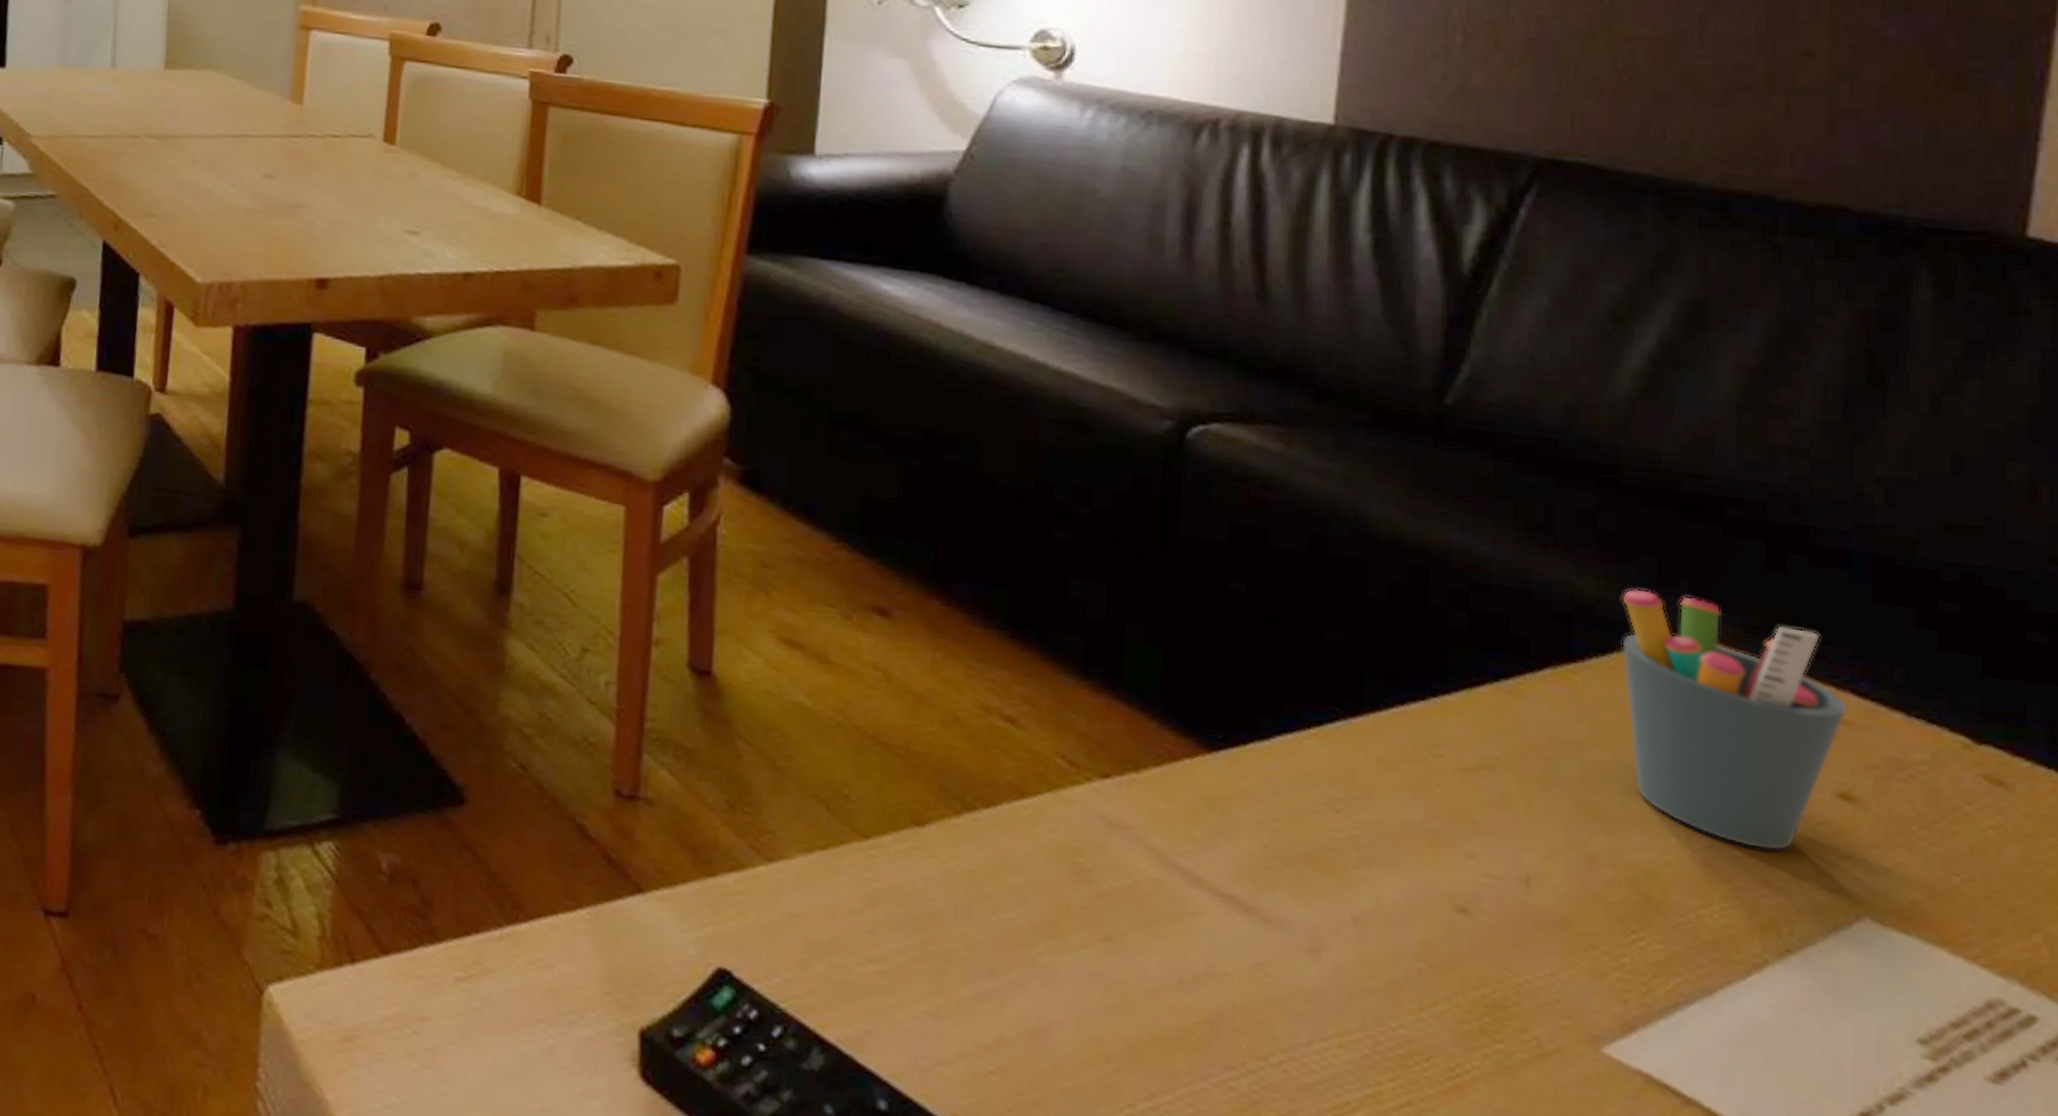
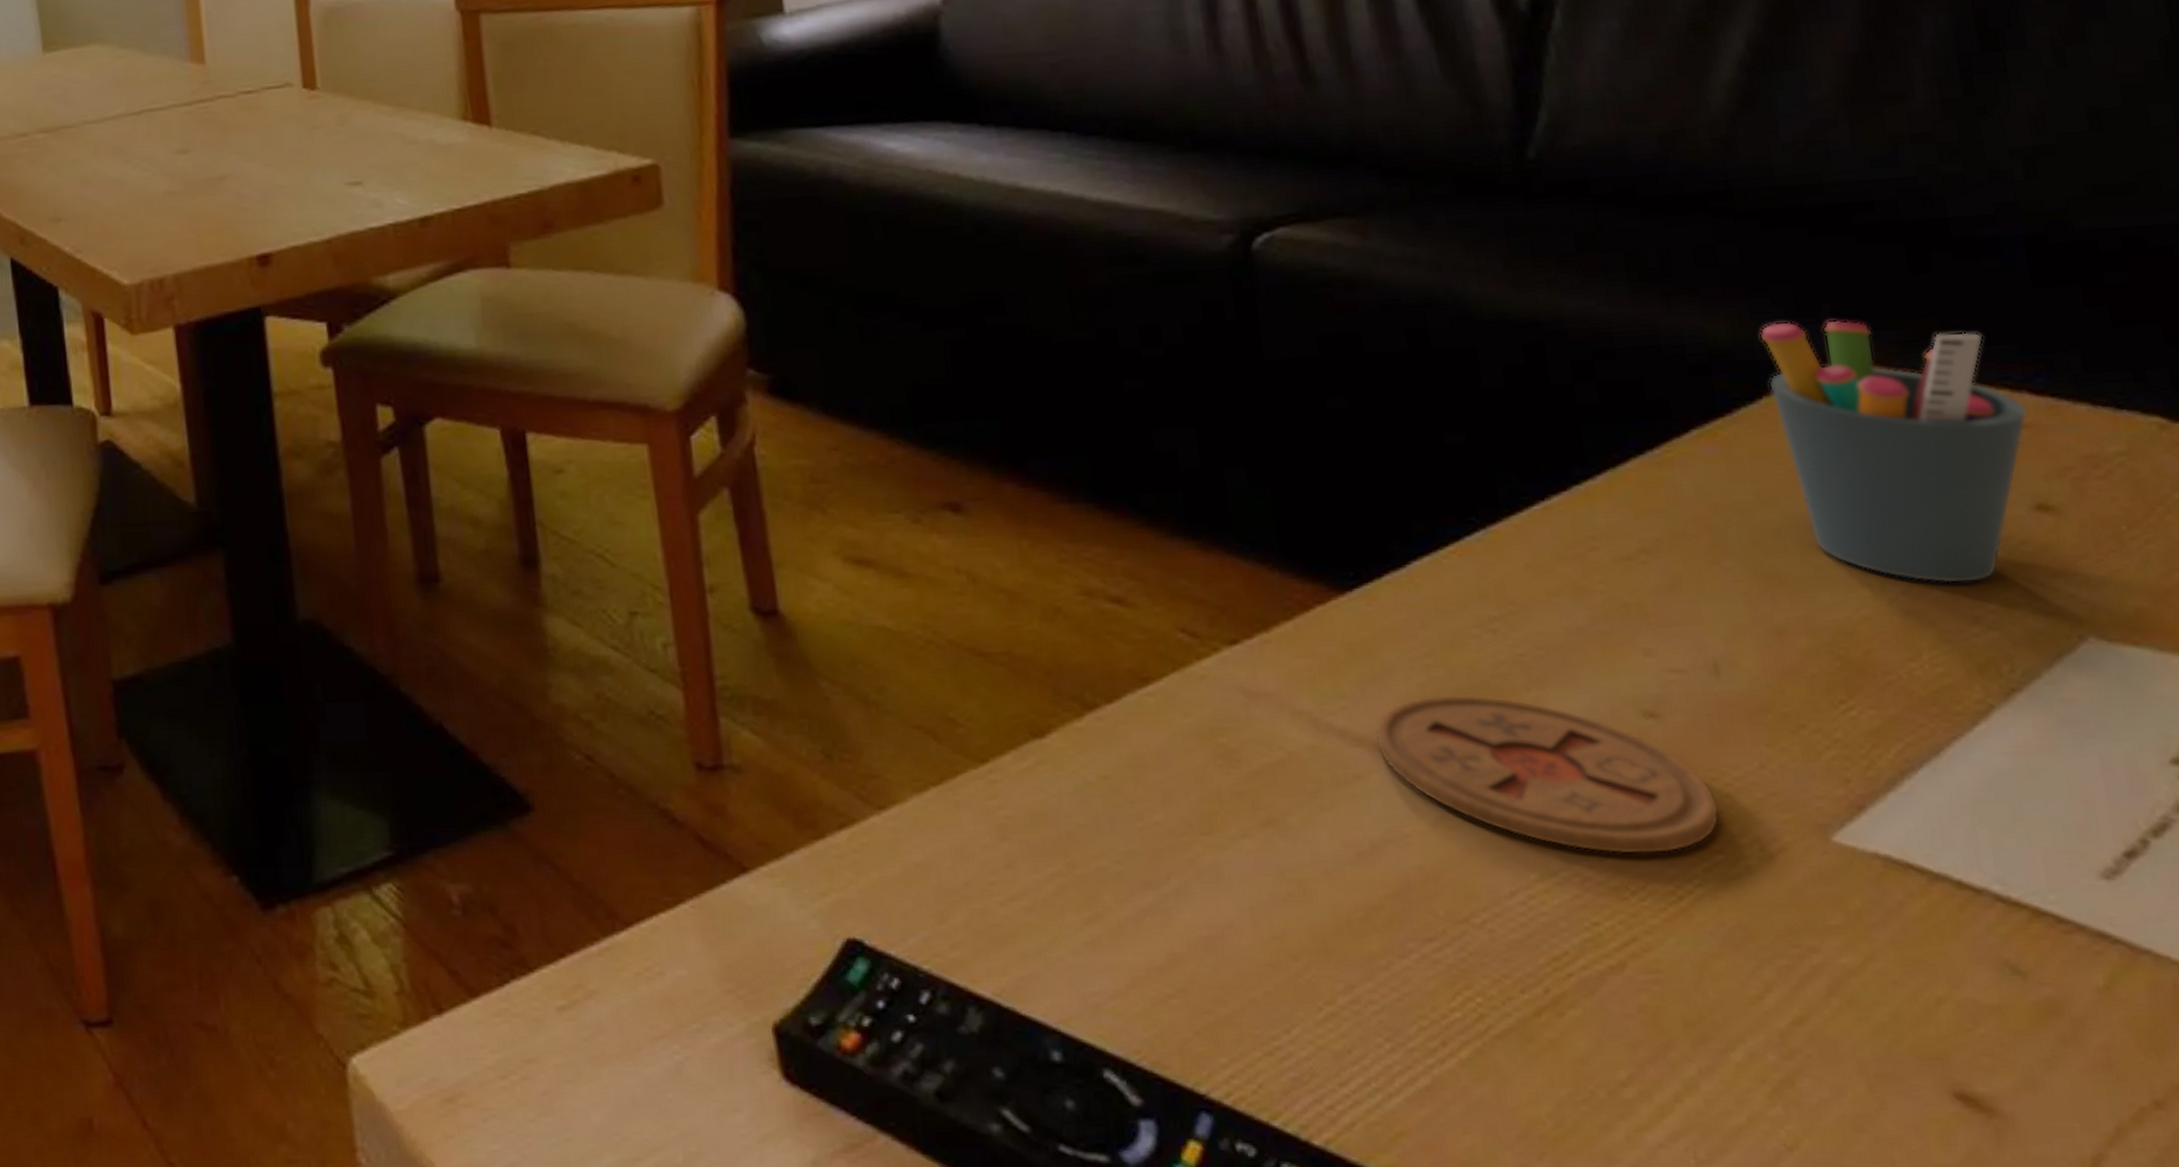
coaster: none [1215,855,1507,1034] -> present [1375,694,1720,855]

